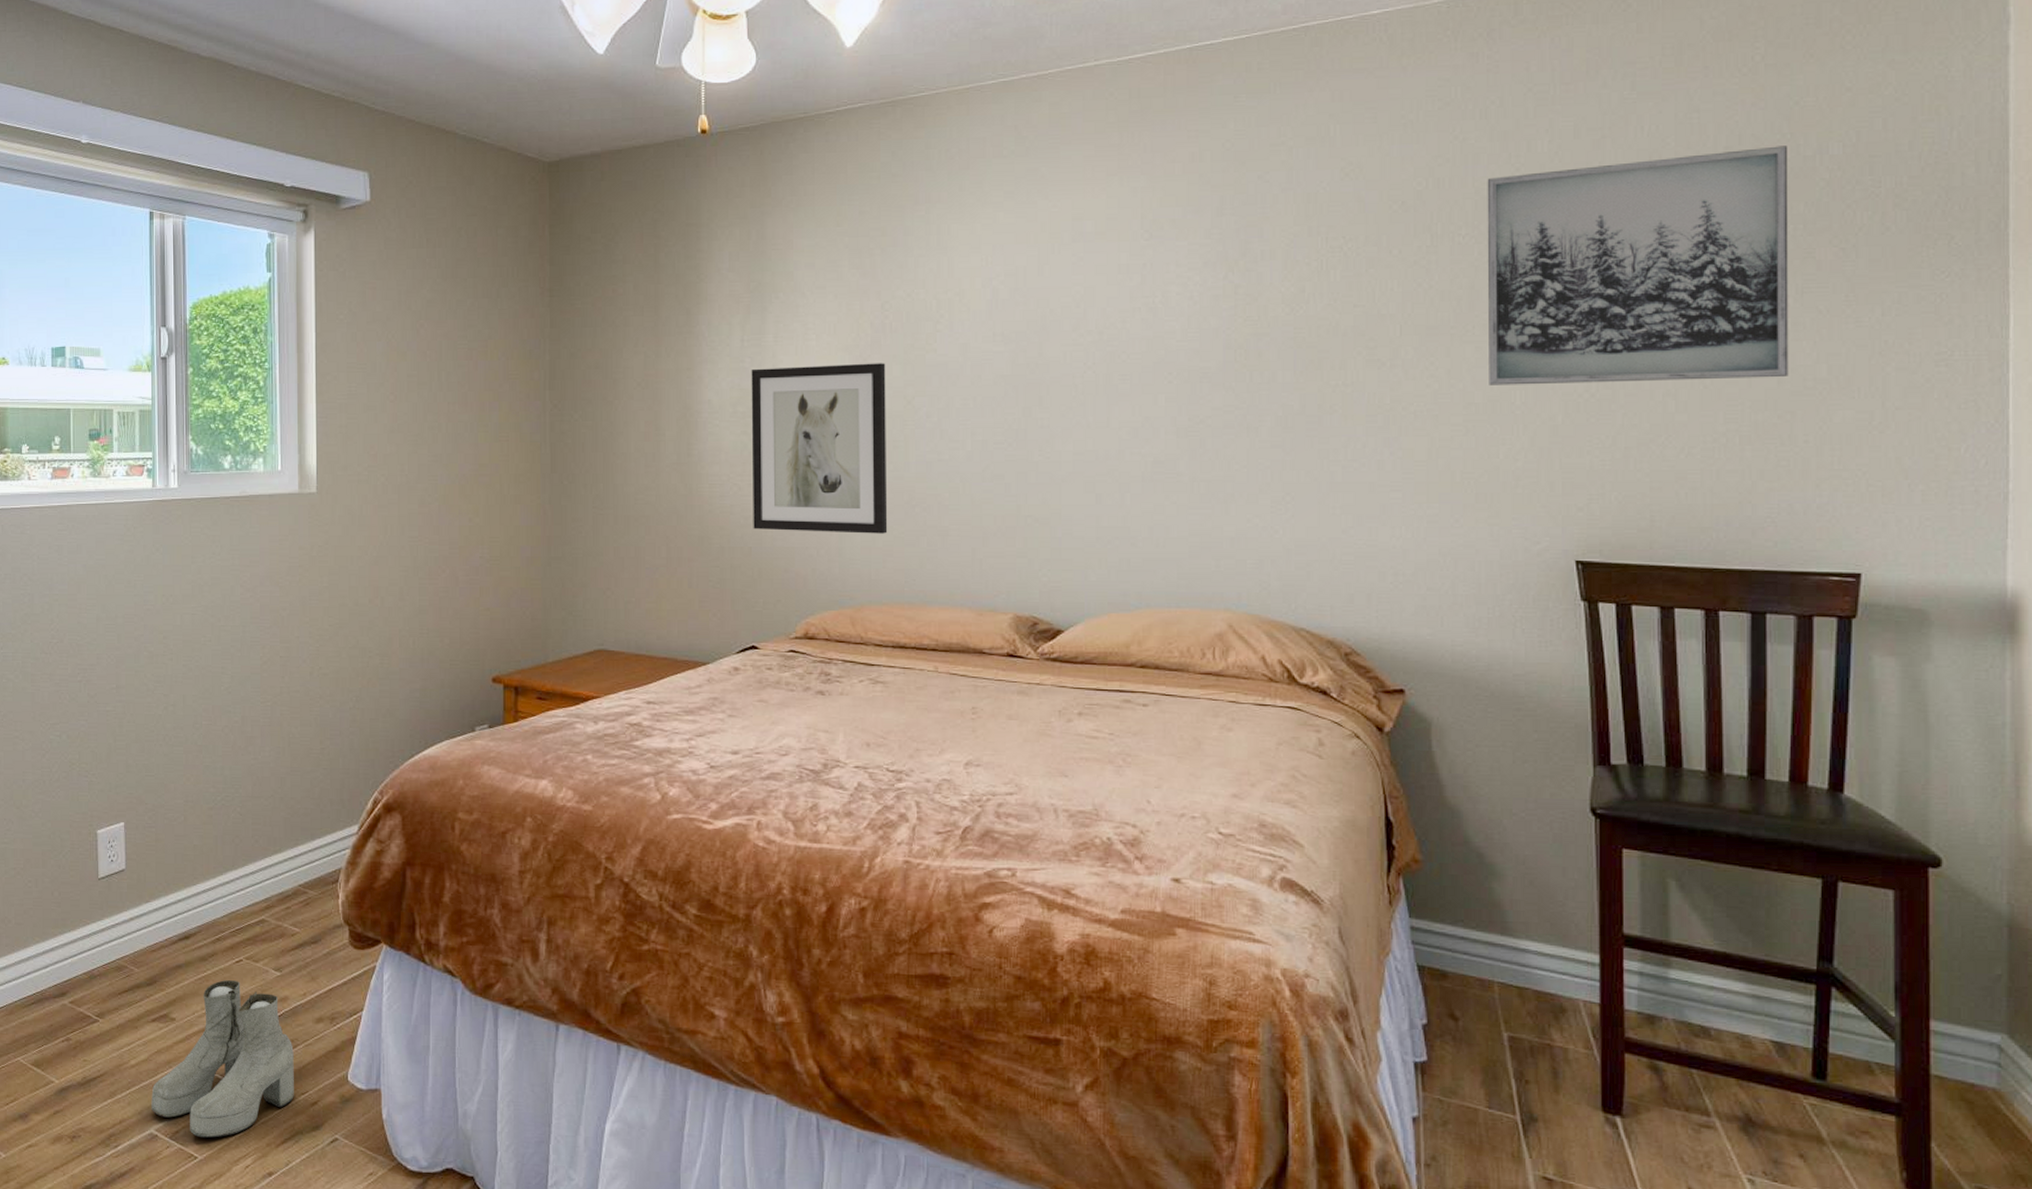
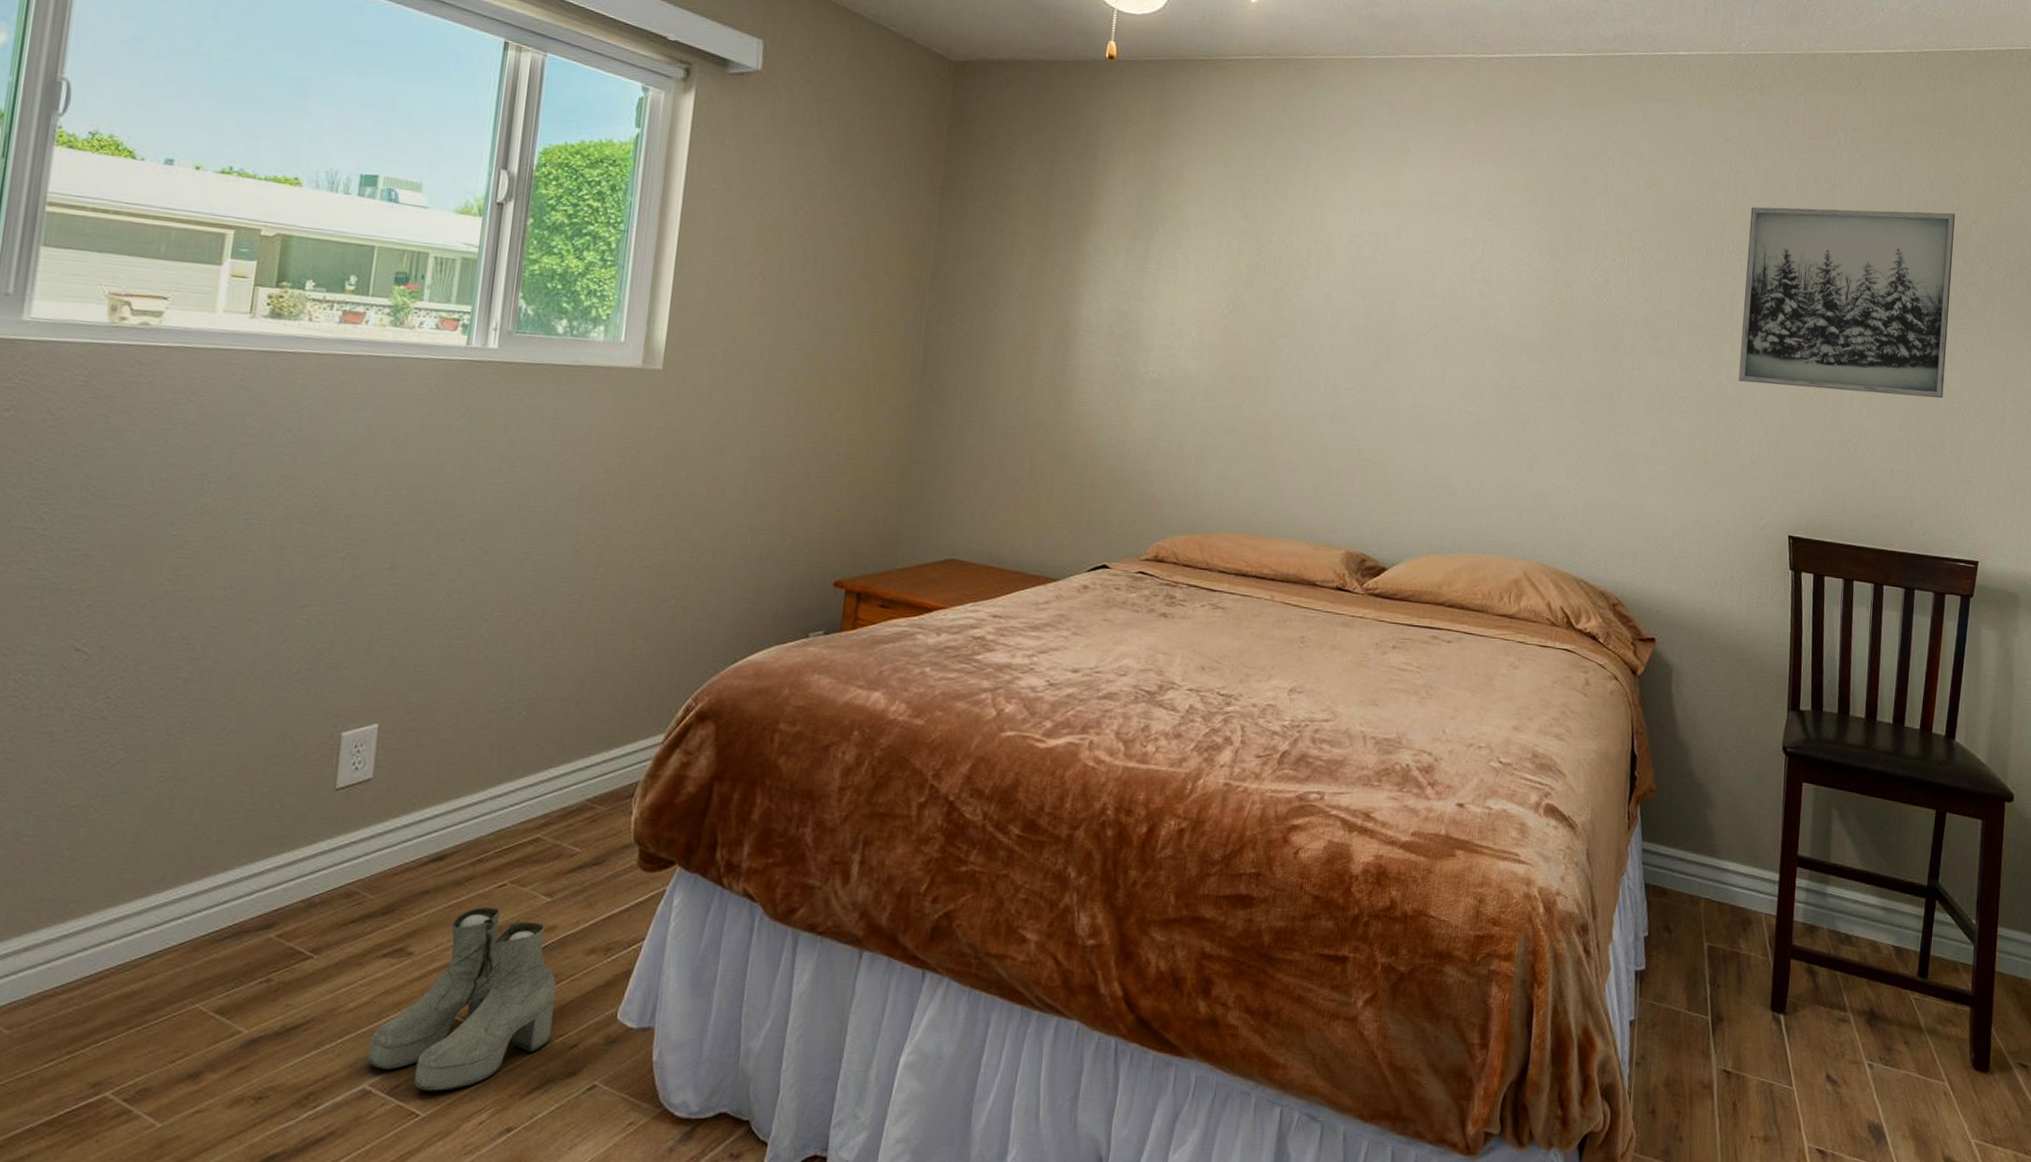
wall art: present [751,363,888,534] -> none [1116,293,1256,465]

